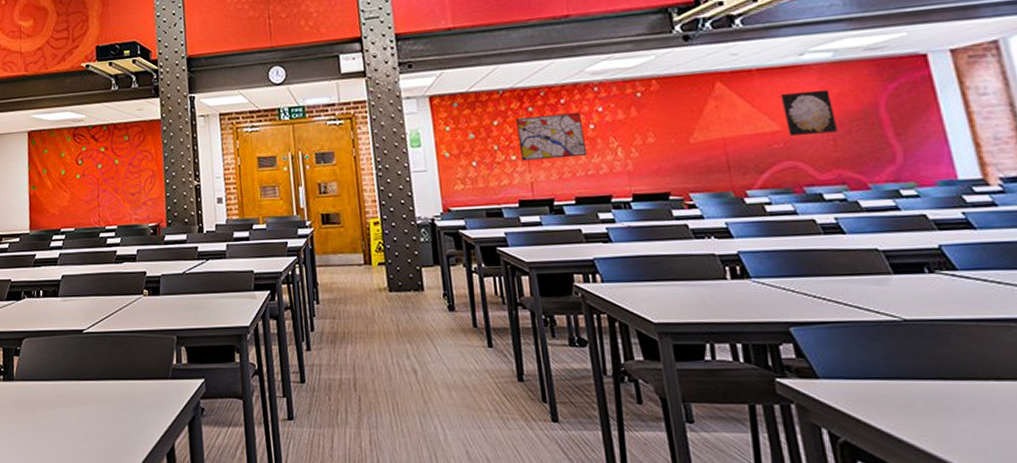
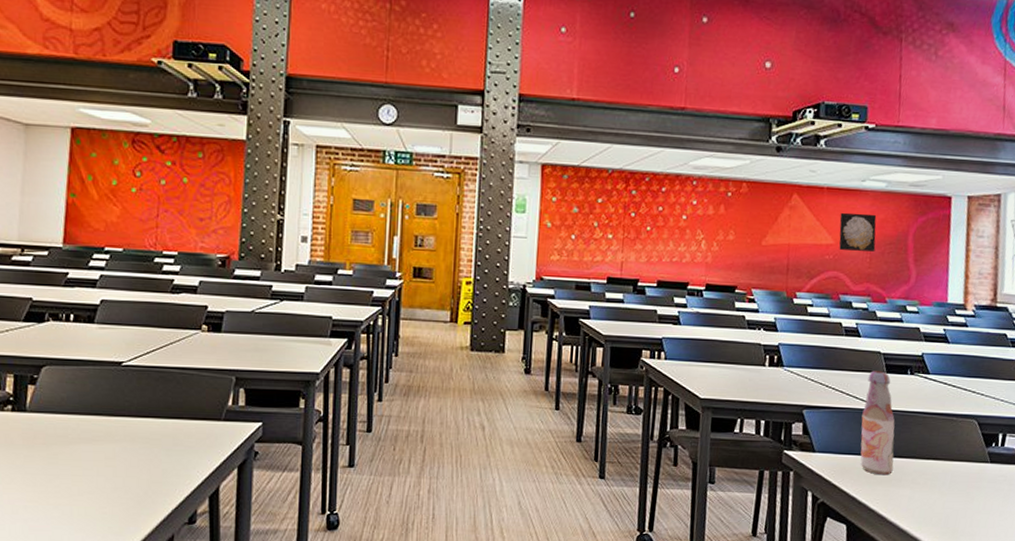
wall art: present [516,112,587,161] -> none [617,198,677,244]
bottle: none [869,272,938,404] -> present [860,371,895,476]

